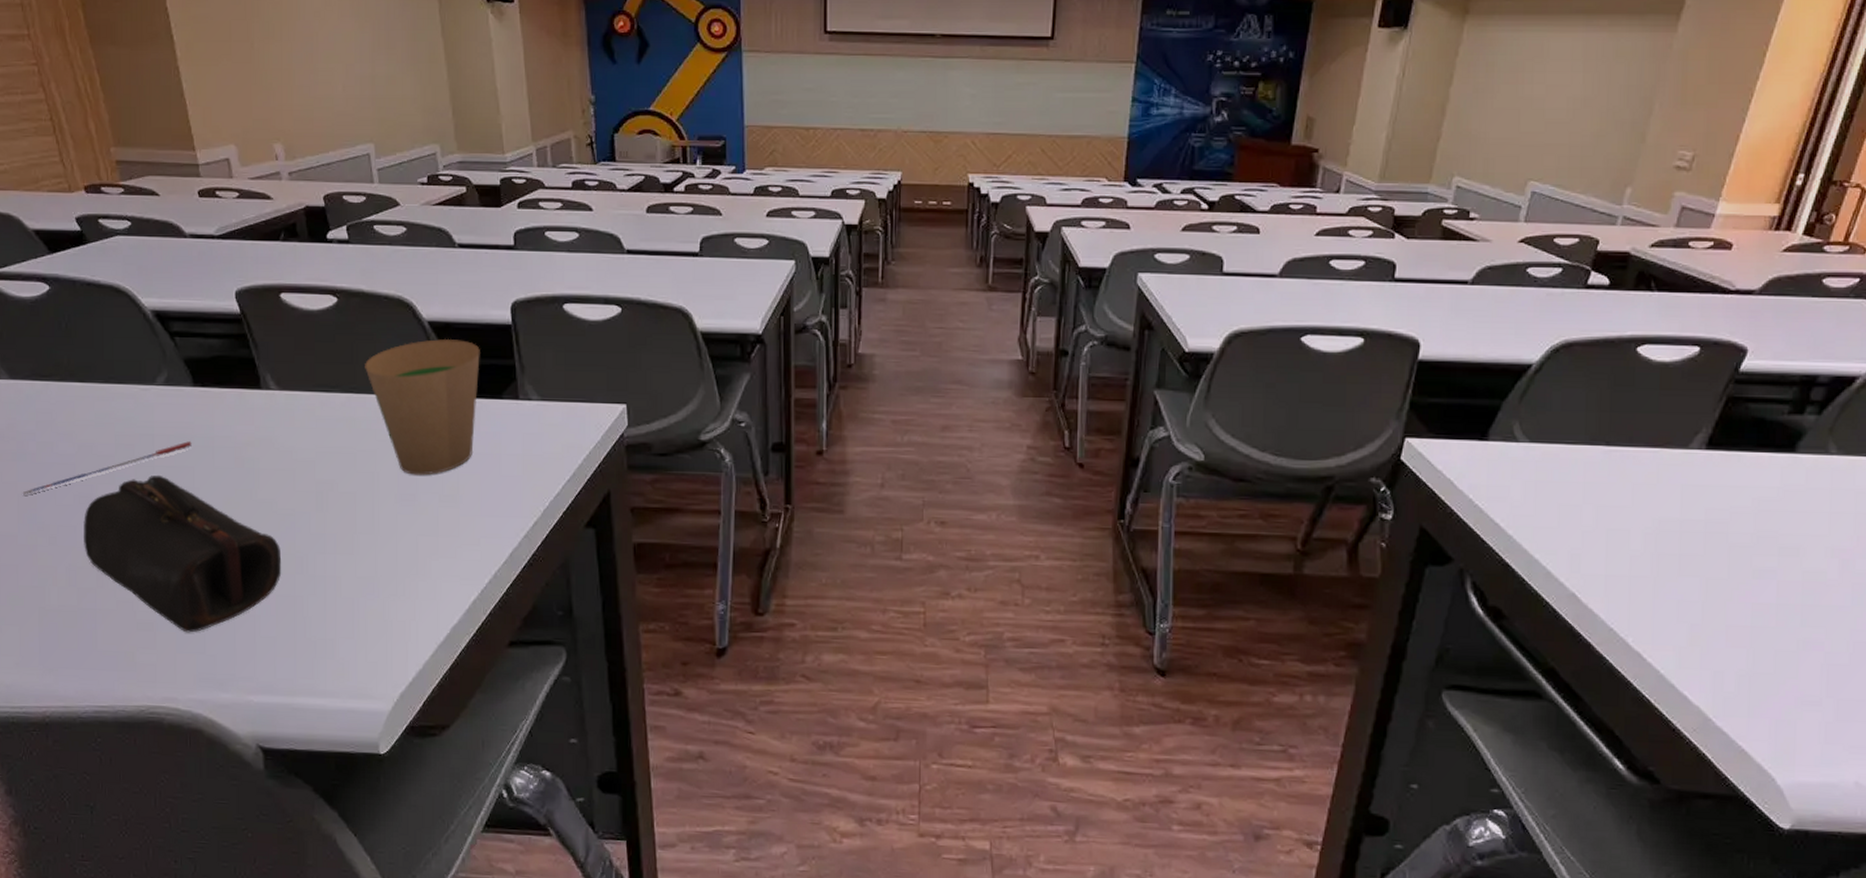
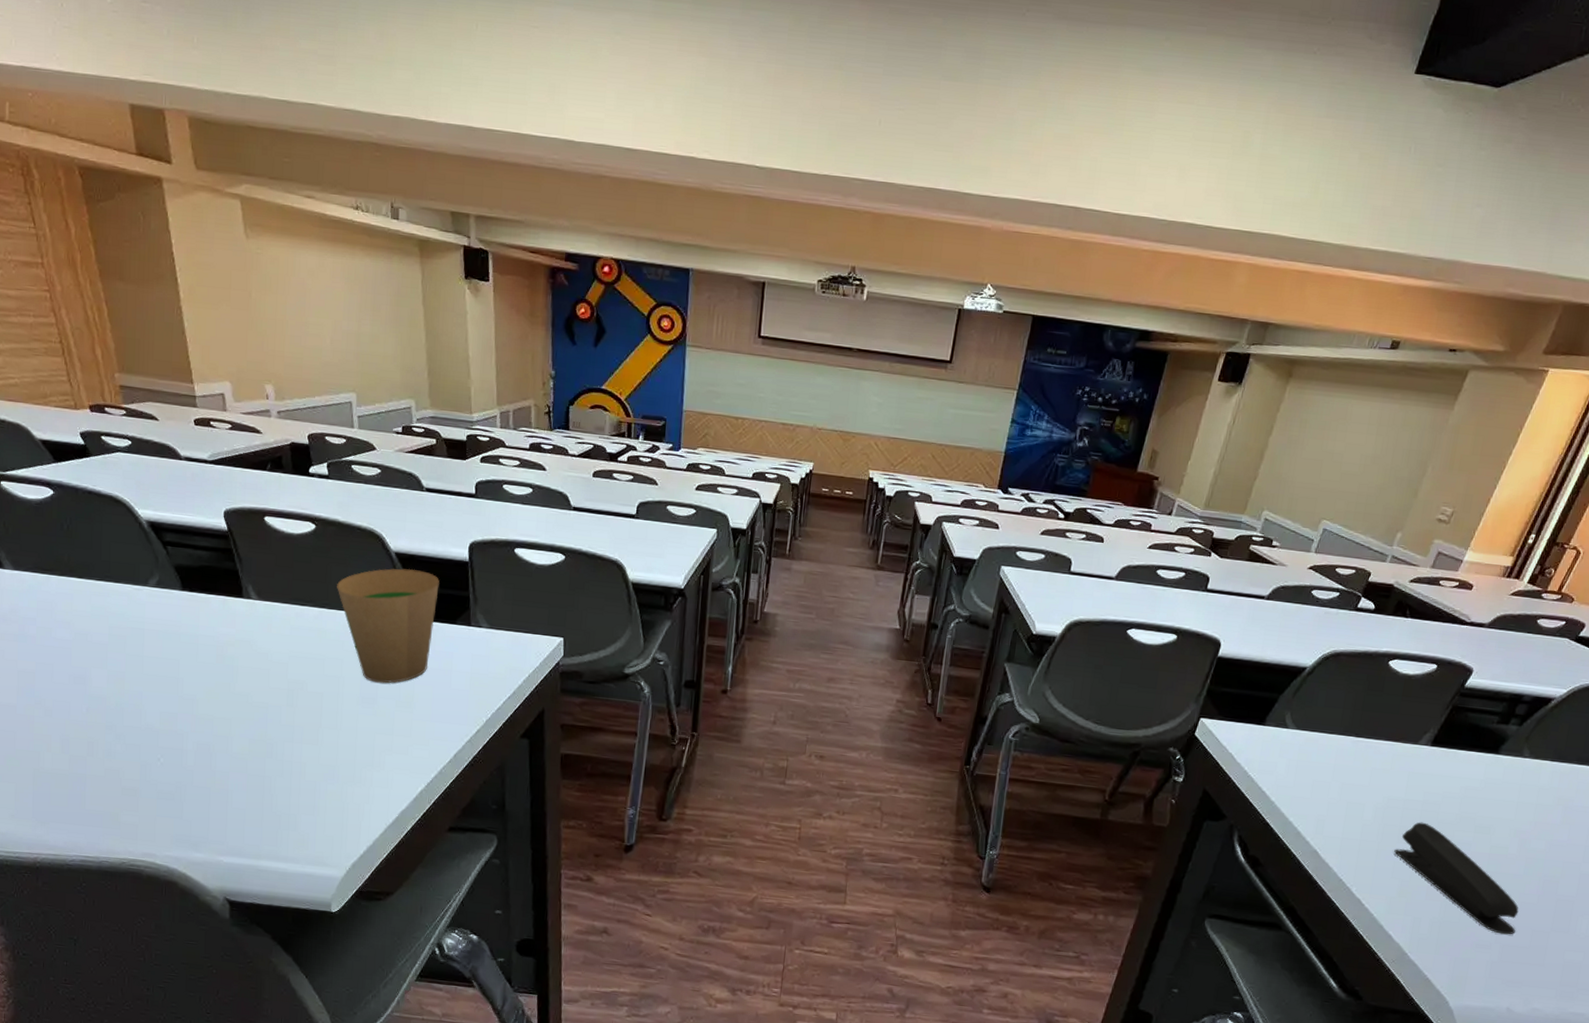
pen: present [22,441,192,495] -> none [22,637,178,672]
pencil case: present [84,474,282,633] -> none [77,664,254,801]
stapler: none [1676,547,1852,686] -> present [1394,822,1519,935]

